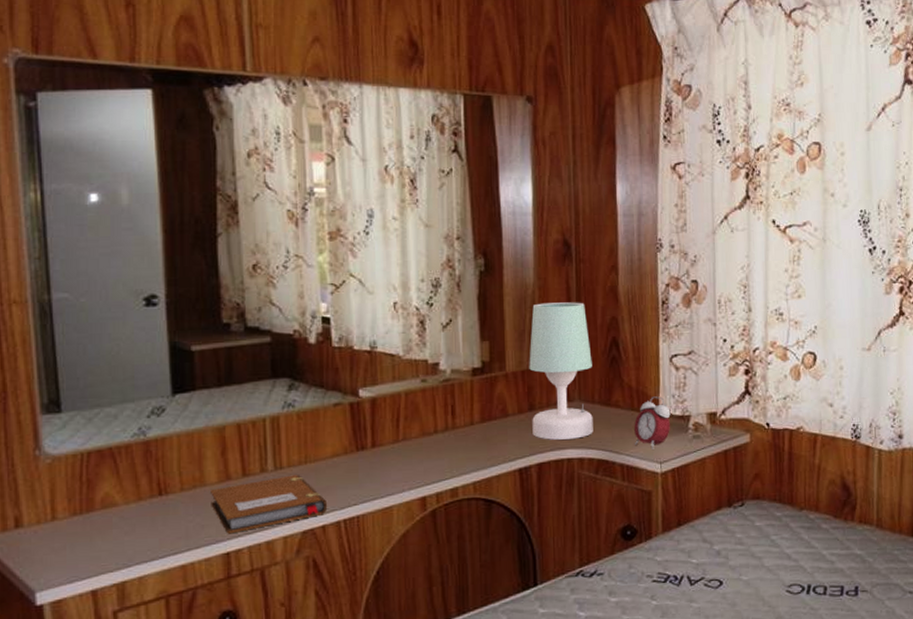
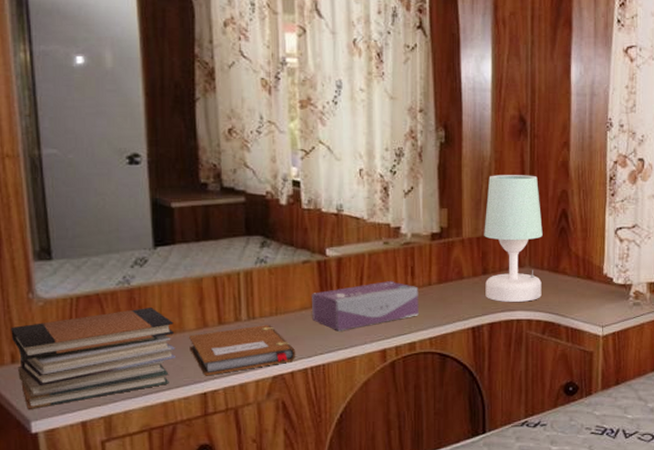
book stack: none [15,461,195,579] -> present [11,308,175,409]
tissue box: none [343,420,461,479] -> present [311,280,419,331]
alarm clock: present [634,396,671,449] -> none [580,265,614,314]

